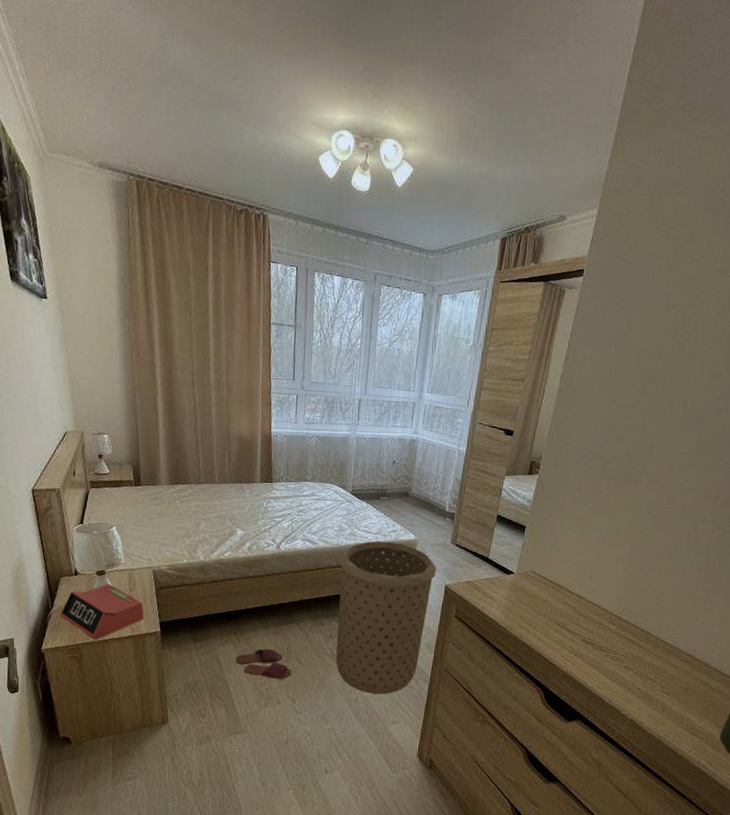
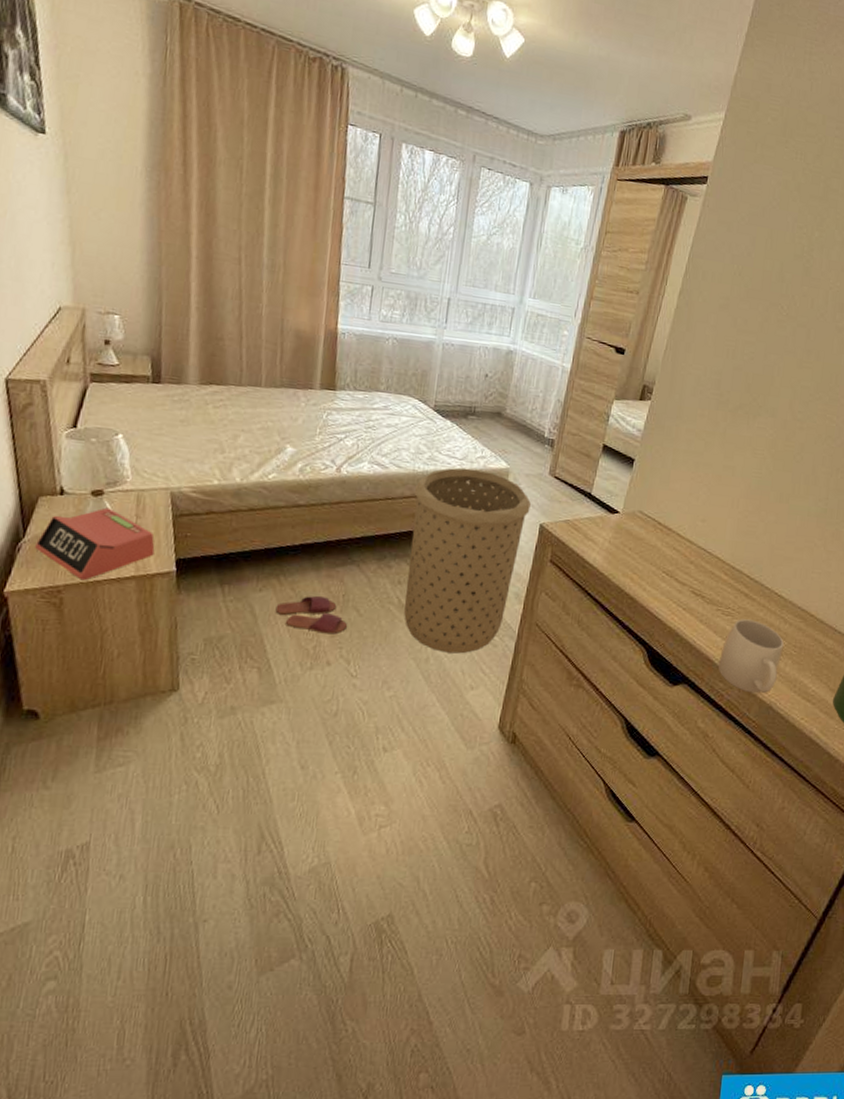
mug: none [608,663,671,729] -> present [717,619,784,694]

